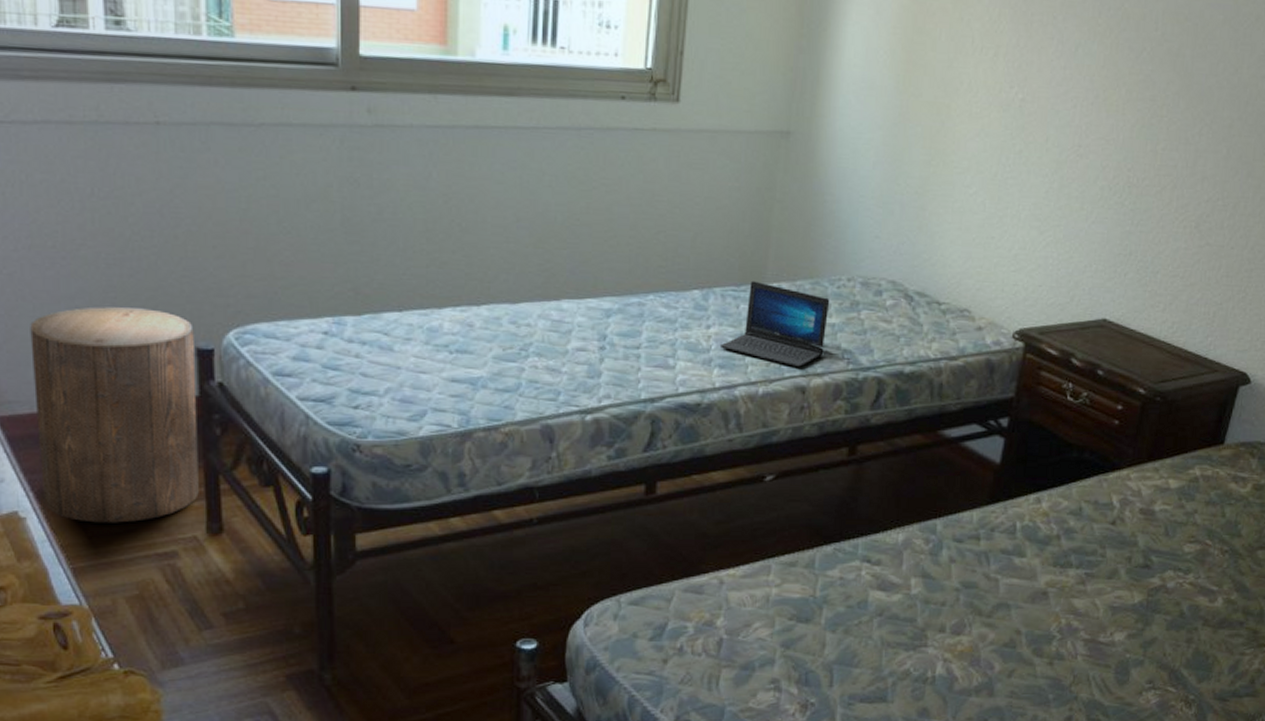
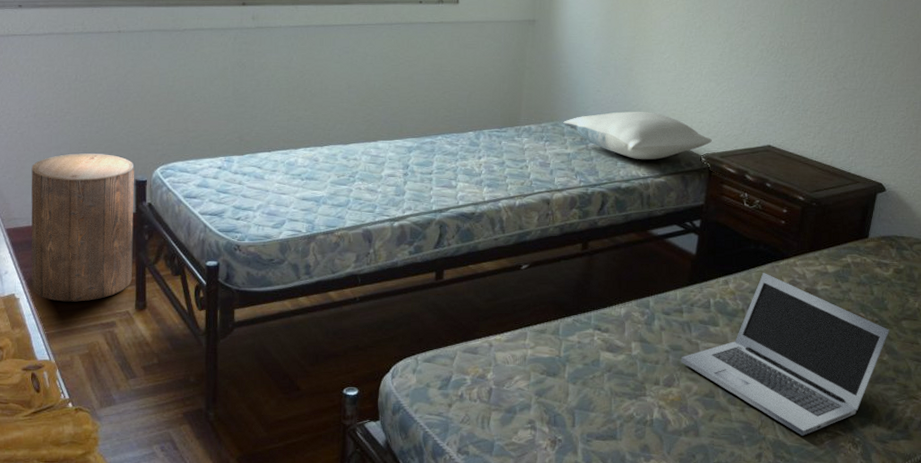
laptop: present [721,280,830,368] -> none [489,124,566,186]
pillow: none [827,267,1029,336] -> present [563,111,712,160]
laptop: none [974,488,1242,694] -> present [680,273,890,436]

